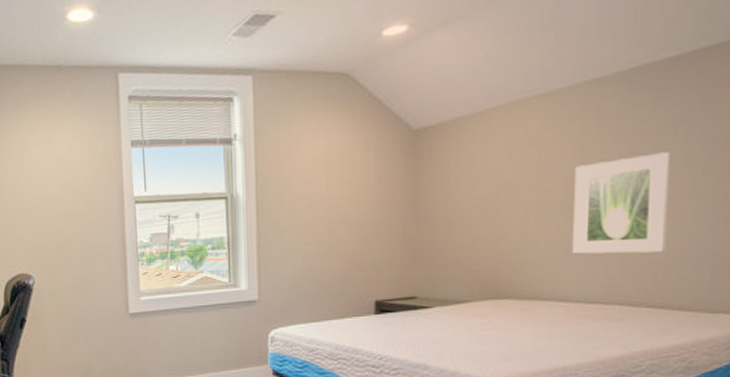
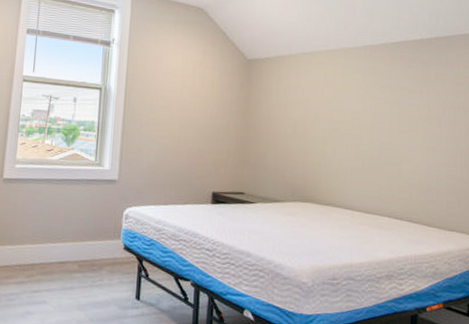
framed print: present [573,152,672,254] -> none [356,105,419,179]

